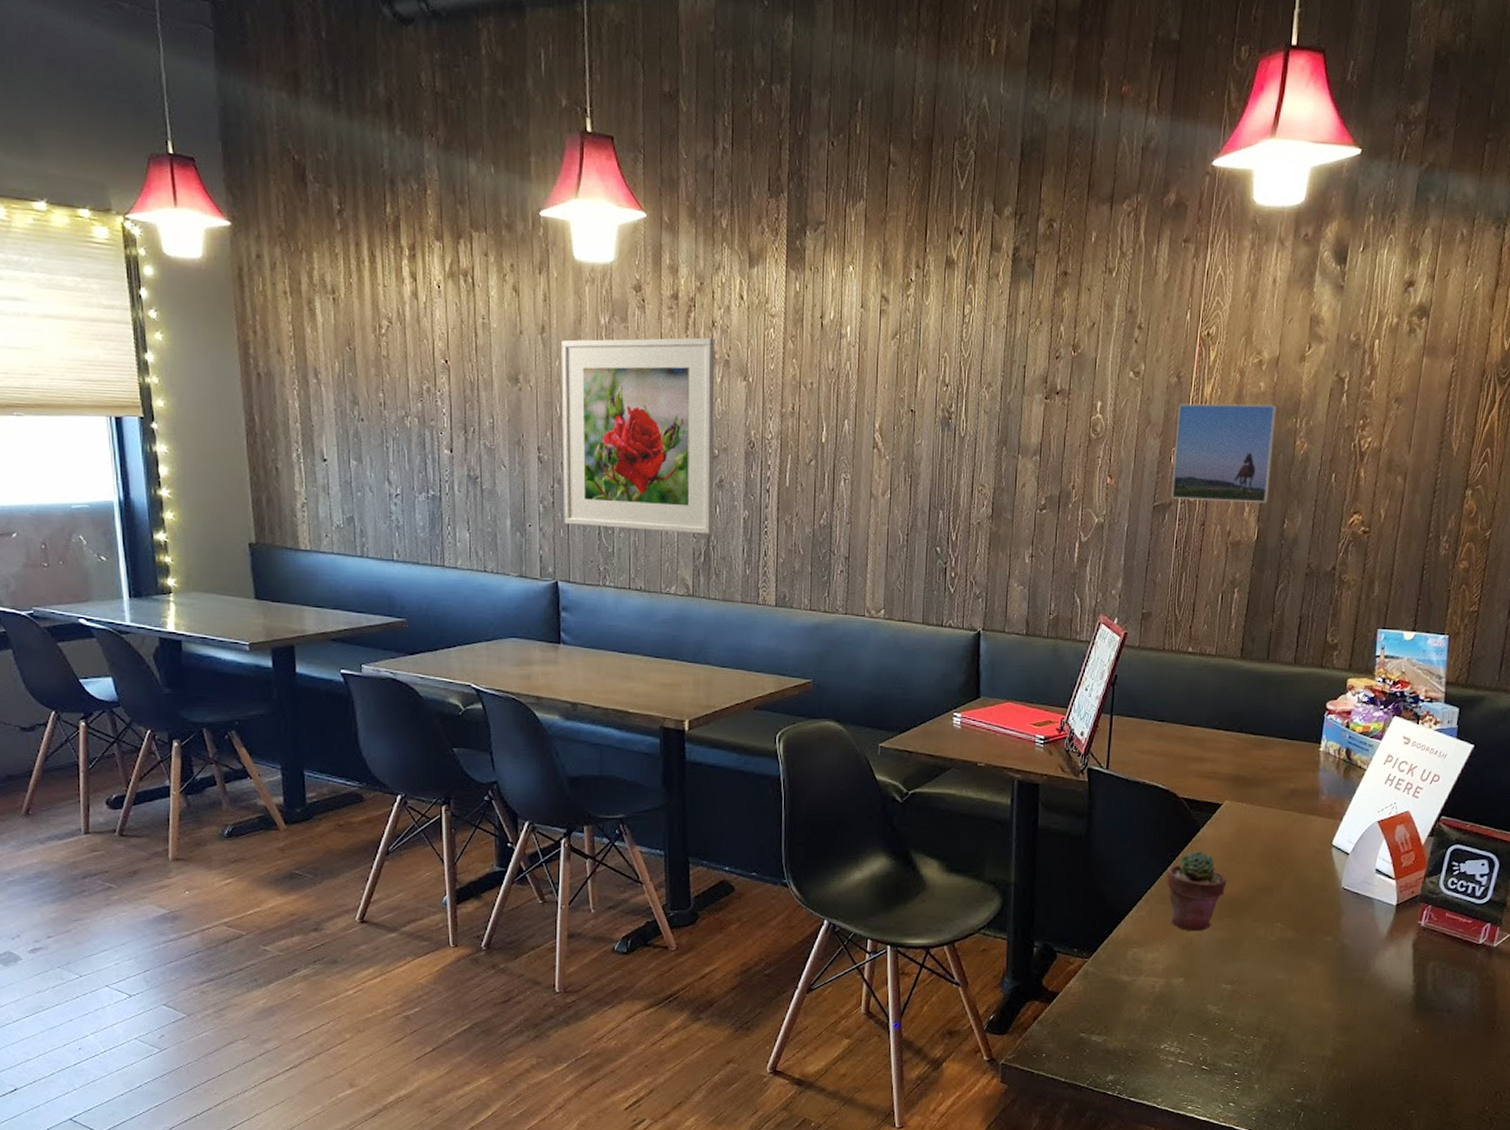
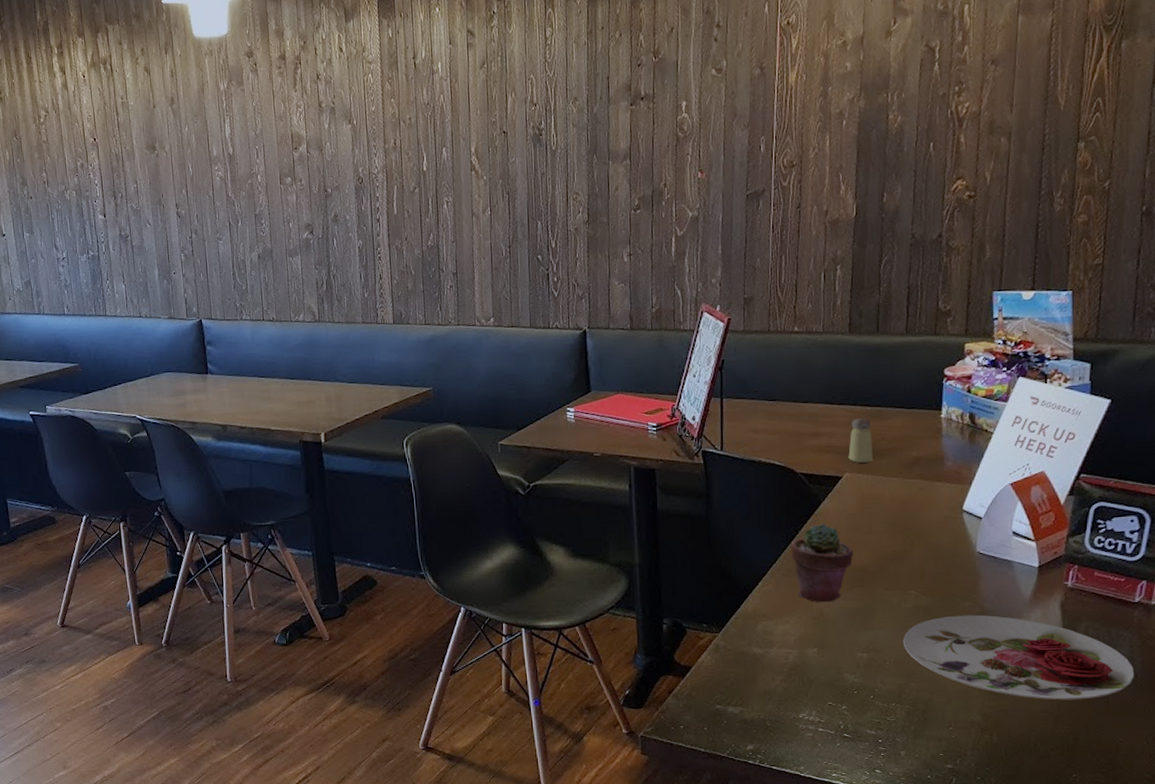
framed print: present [561,337,715,535] -> none [189,89,333,269]
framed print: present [1170,403,1277,504] -> none [763,83,866,186]
saltshaker: none [1229,746,1254,791] -> present [848,418,873,463]
plate: none [1265,950,1473,1038] -> present [902,614,1134,700]

